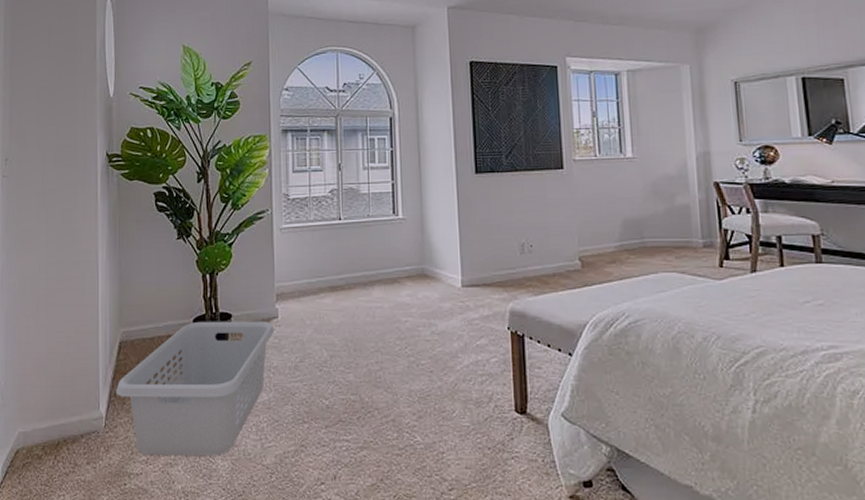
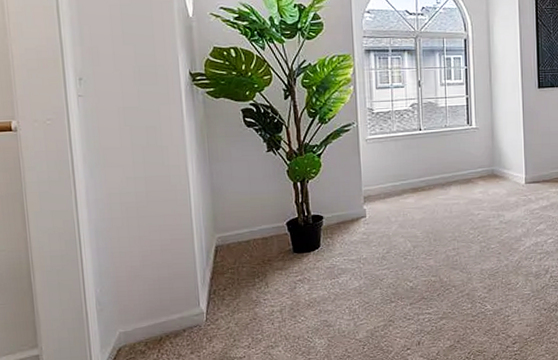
laundry basket: present [116,321,275,456] -> none [215,220,363,341]

